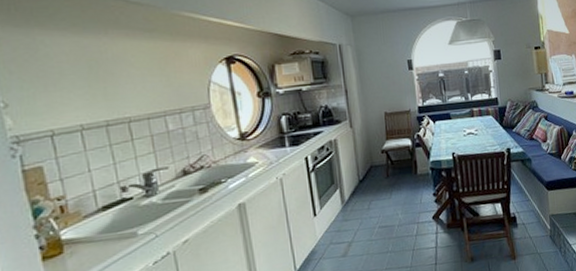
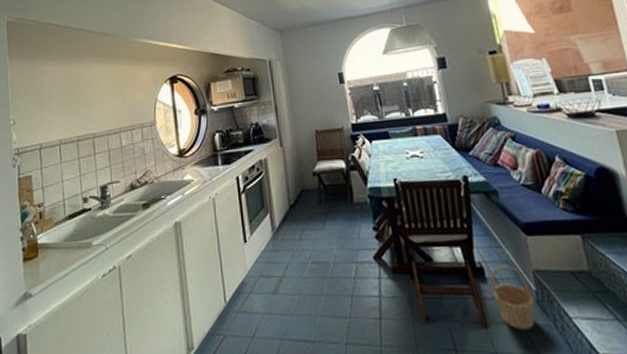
basket: none [520,213,549,258] -> present [490,265,535,330]

